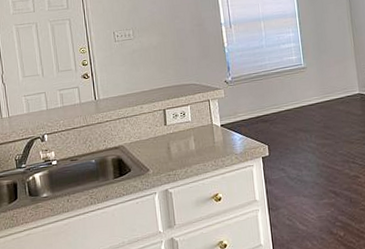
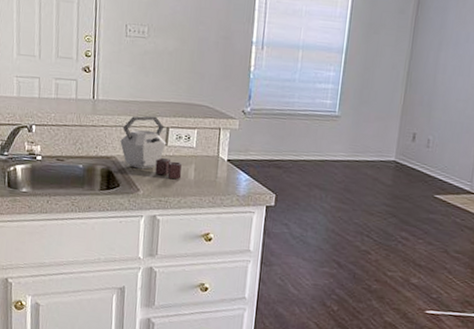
kettle: none [125,102,184,154] -> present [120,115,182,180]

